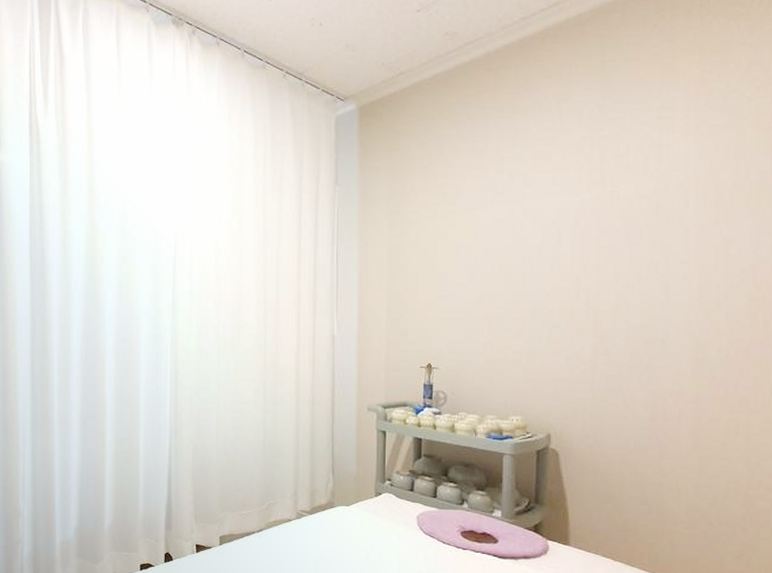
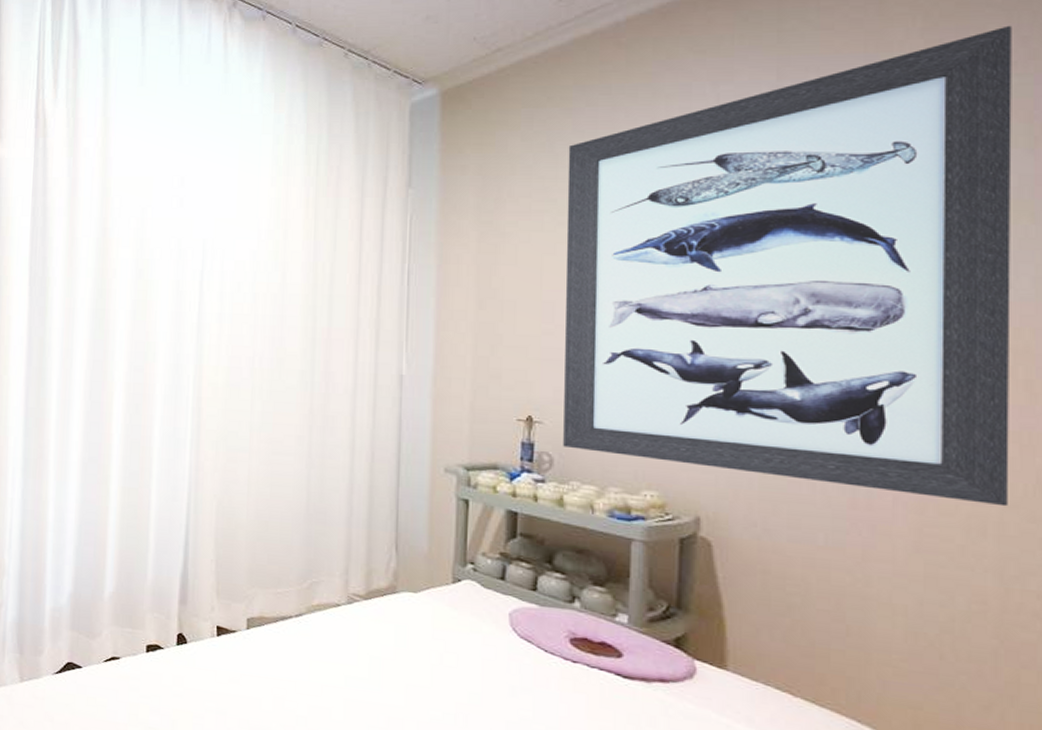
wall art: none [453,59,757,413] -> present [563,25,1012,507]

